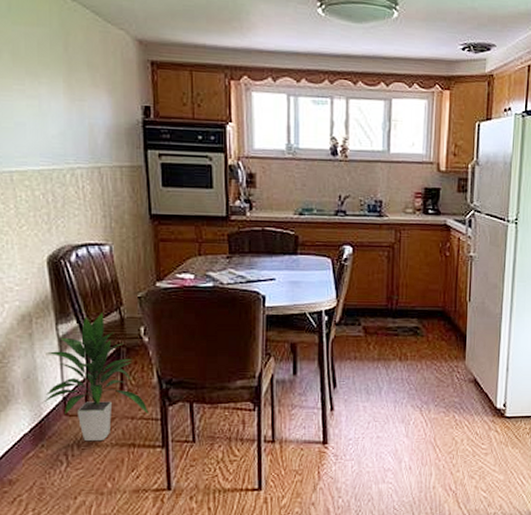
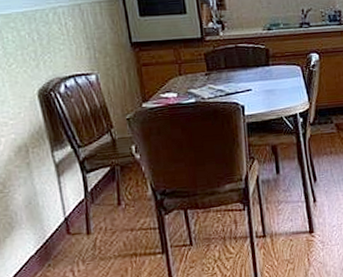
indoor plant: present [42,313,149,442] -> none [44,136,147,256]

